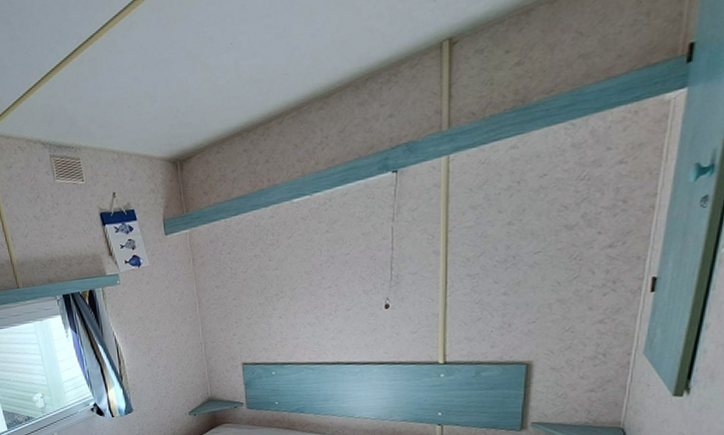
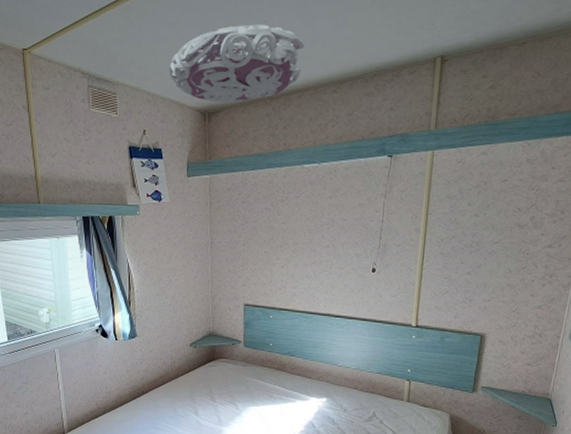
ceiling light: none [131,47,279,149] -> present [169,24,304,104]

